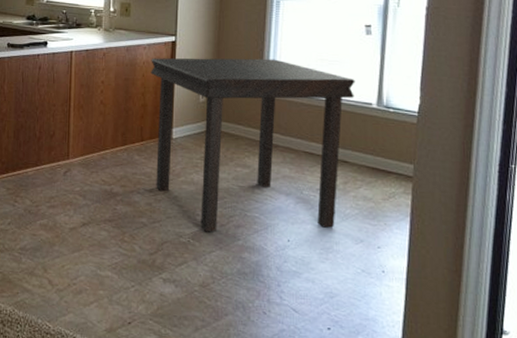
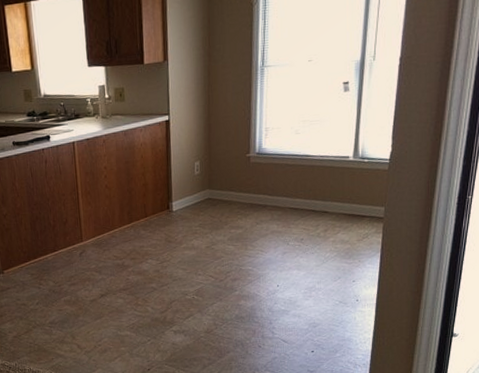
dining table: present [151,58,355,232] -> none [147,125,334,288]

